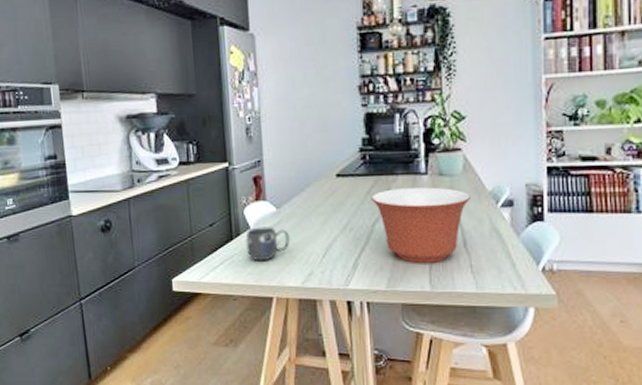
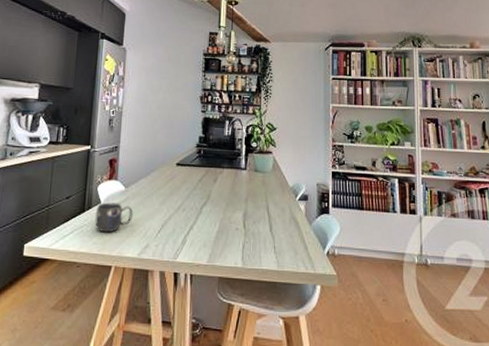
mixing bowl: present [370,187,472,263] -> none [201,179,278,243]

